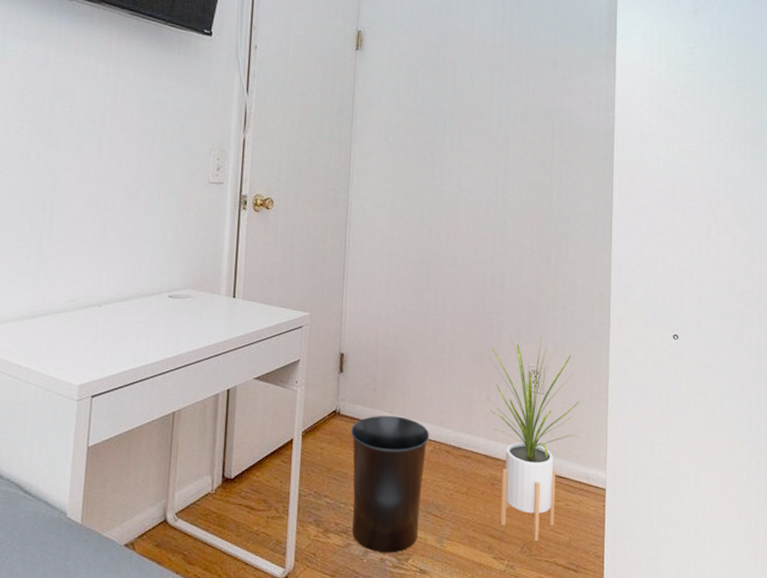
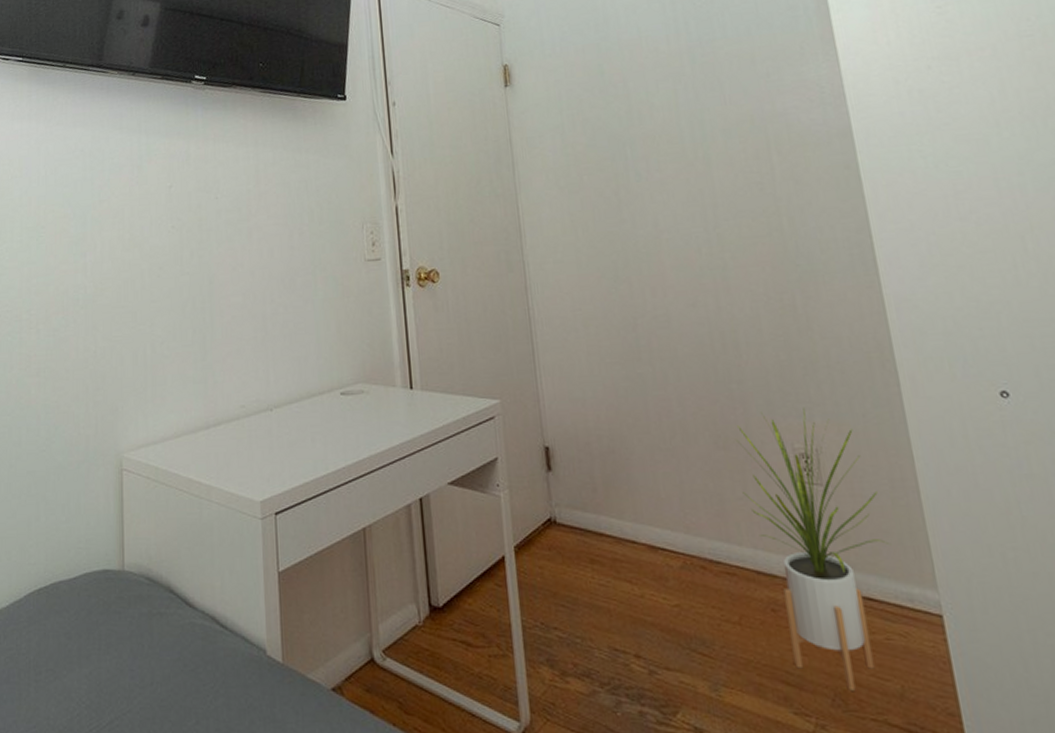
waste bin: present [350,415,430,553] -> none [572,521,684,705]

